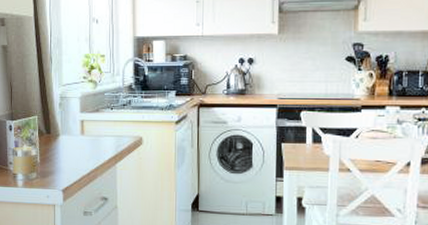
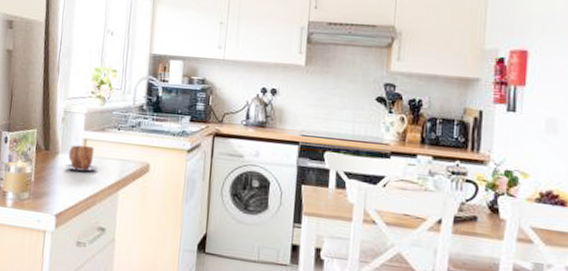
mug: none [66,127,96,150] -> present [65,145,98,172]

